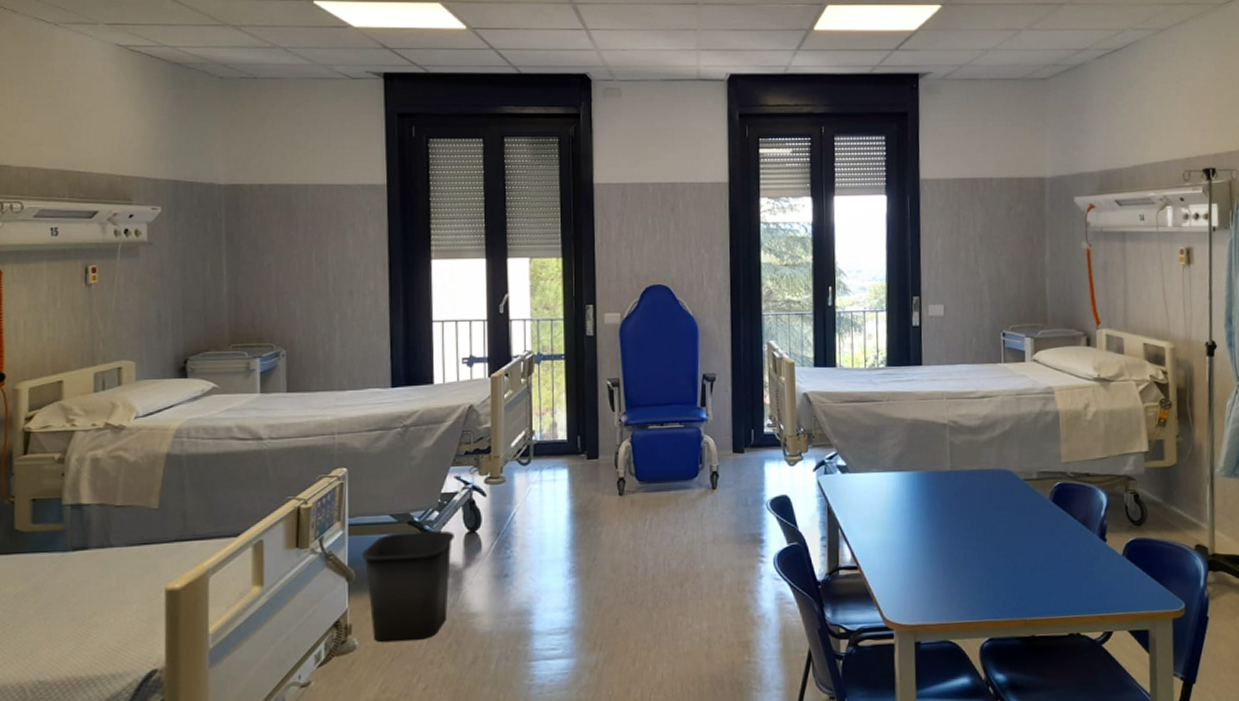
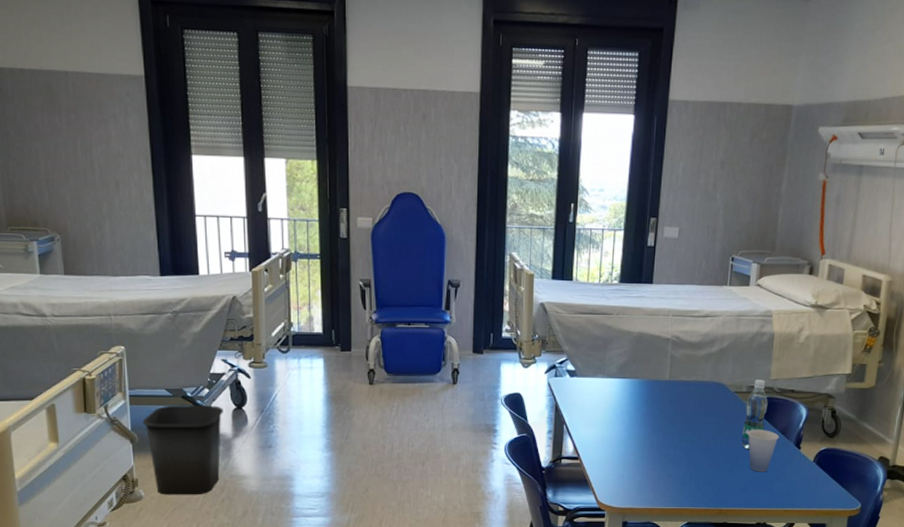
bottle: none [1038,464,1063,545] -> present [741,379,768,449]
cup: none [1044,521,1080,572] -> present [747,430,779,472]

